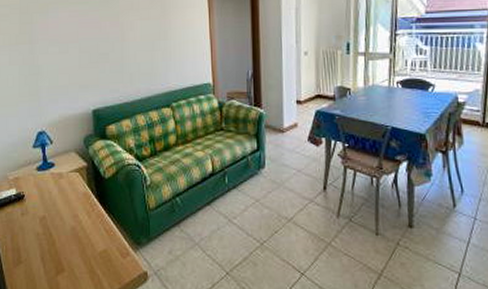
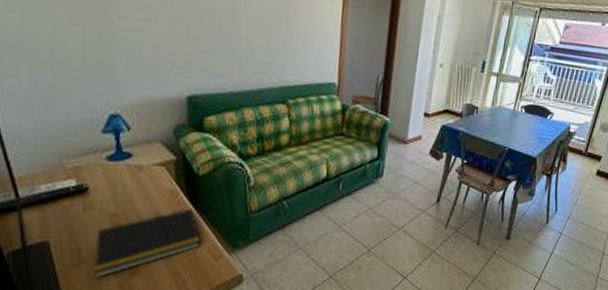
notepad: none [29,209,110,276] -> present [93,209,201,278]

